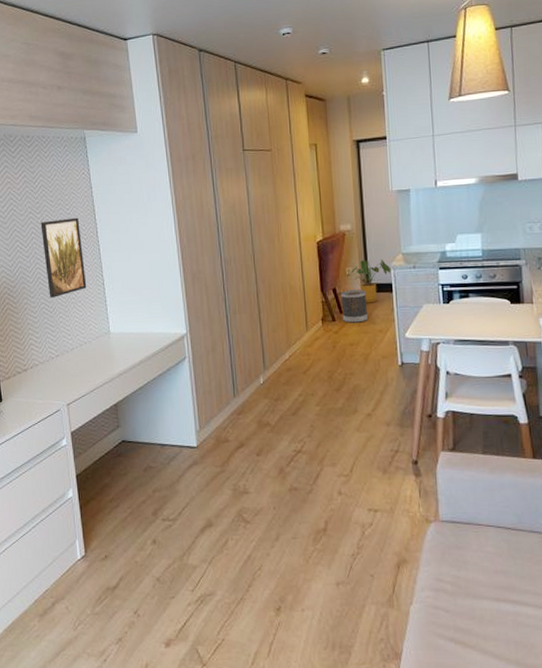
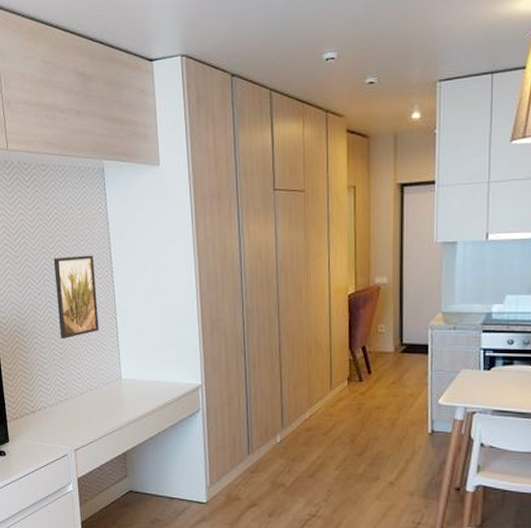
wastebasket: present [340,290,369,323] -> none [370,349,399,385]
house plant: present [347,259,391,303] -> none [379,317,429,365]

